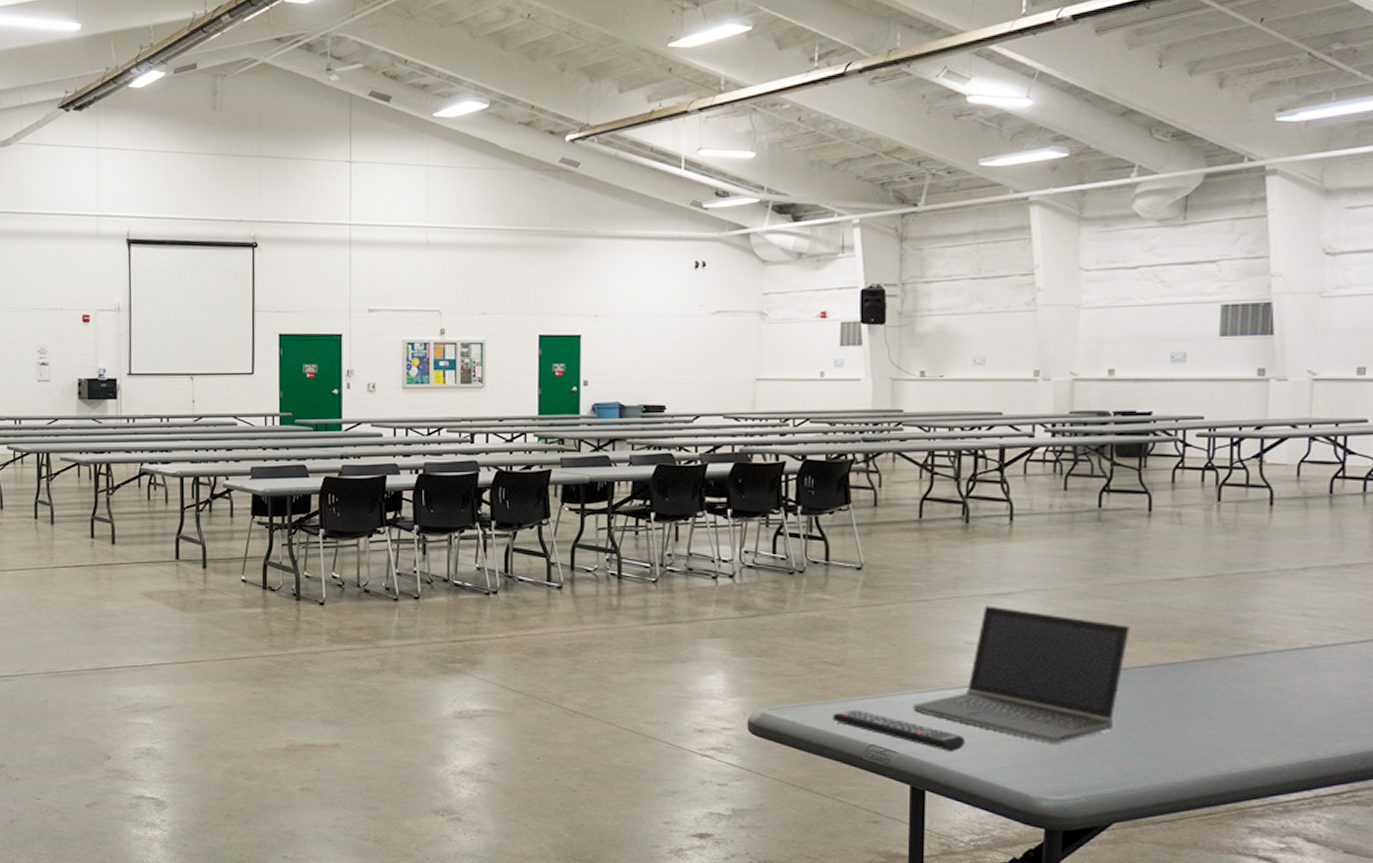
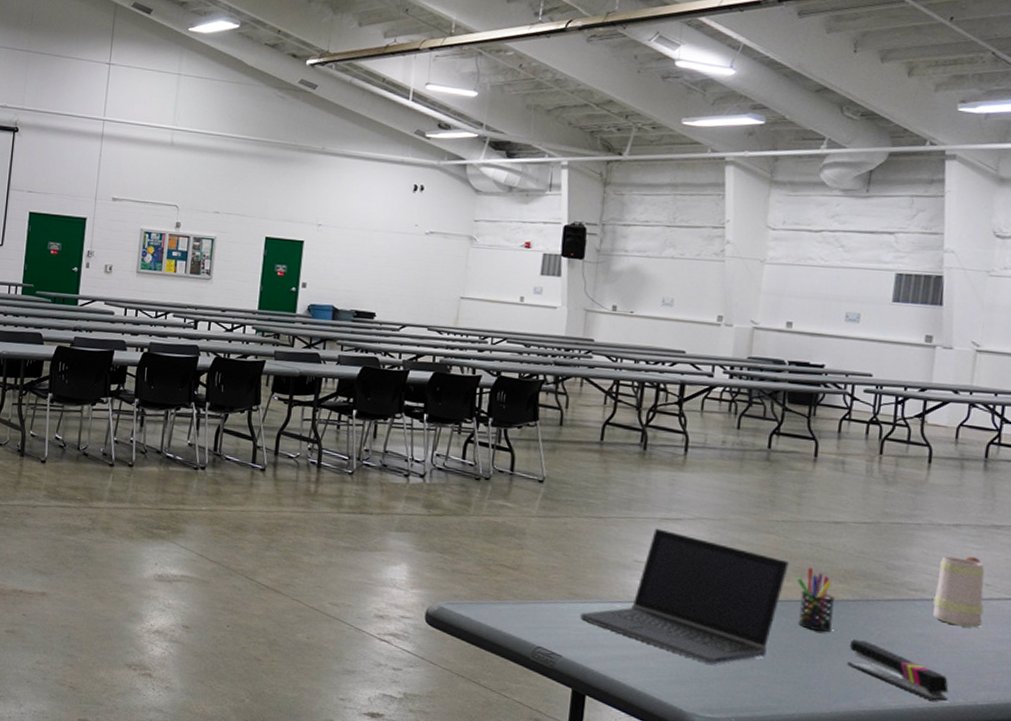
remote control: present [833,709,966,752] -> none [505,612,627,662]
pen holder: none [1139,630,1182,696] -> present [796,568,836,632]
stapler: none [1199,701,1308,757] -> present [847,639,949,702]
mug: none [1285,600,1339,676] -> present [933,556,985,628]

